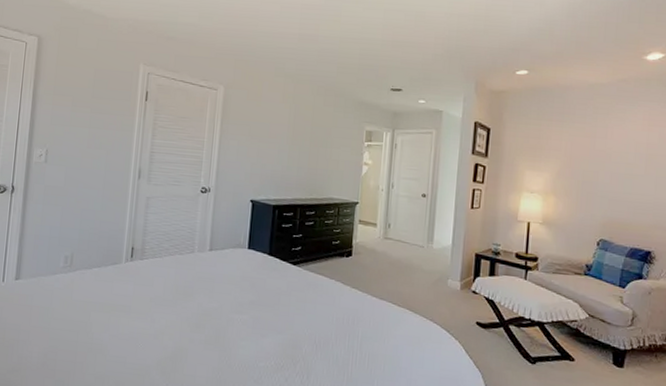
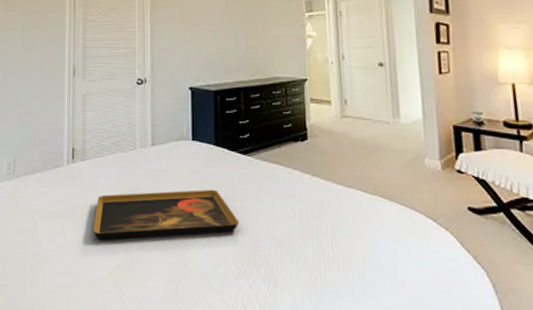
decorative tray: none [146,292,283,334] -> present [93,189,240,241]

